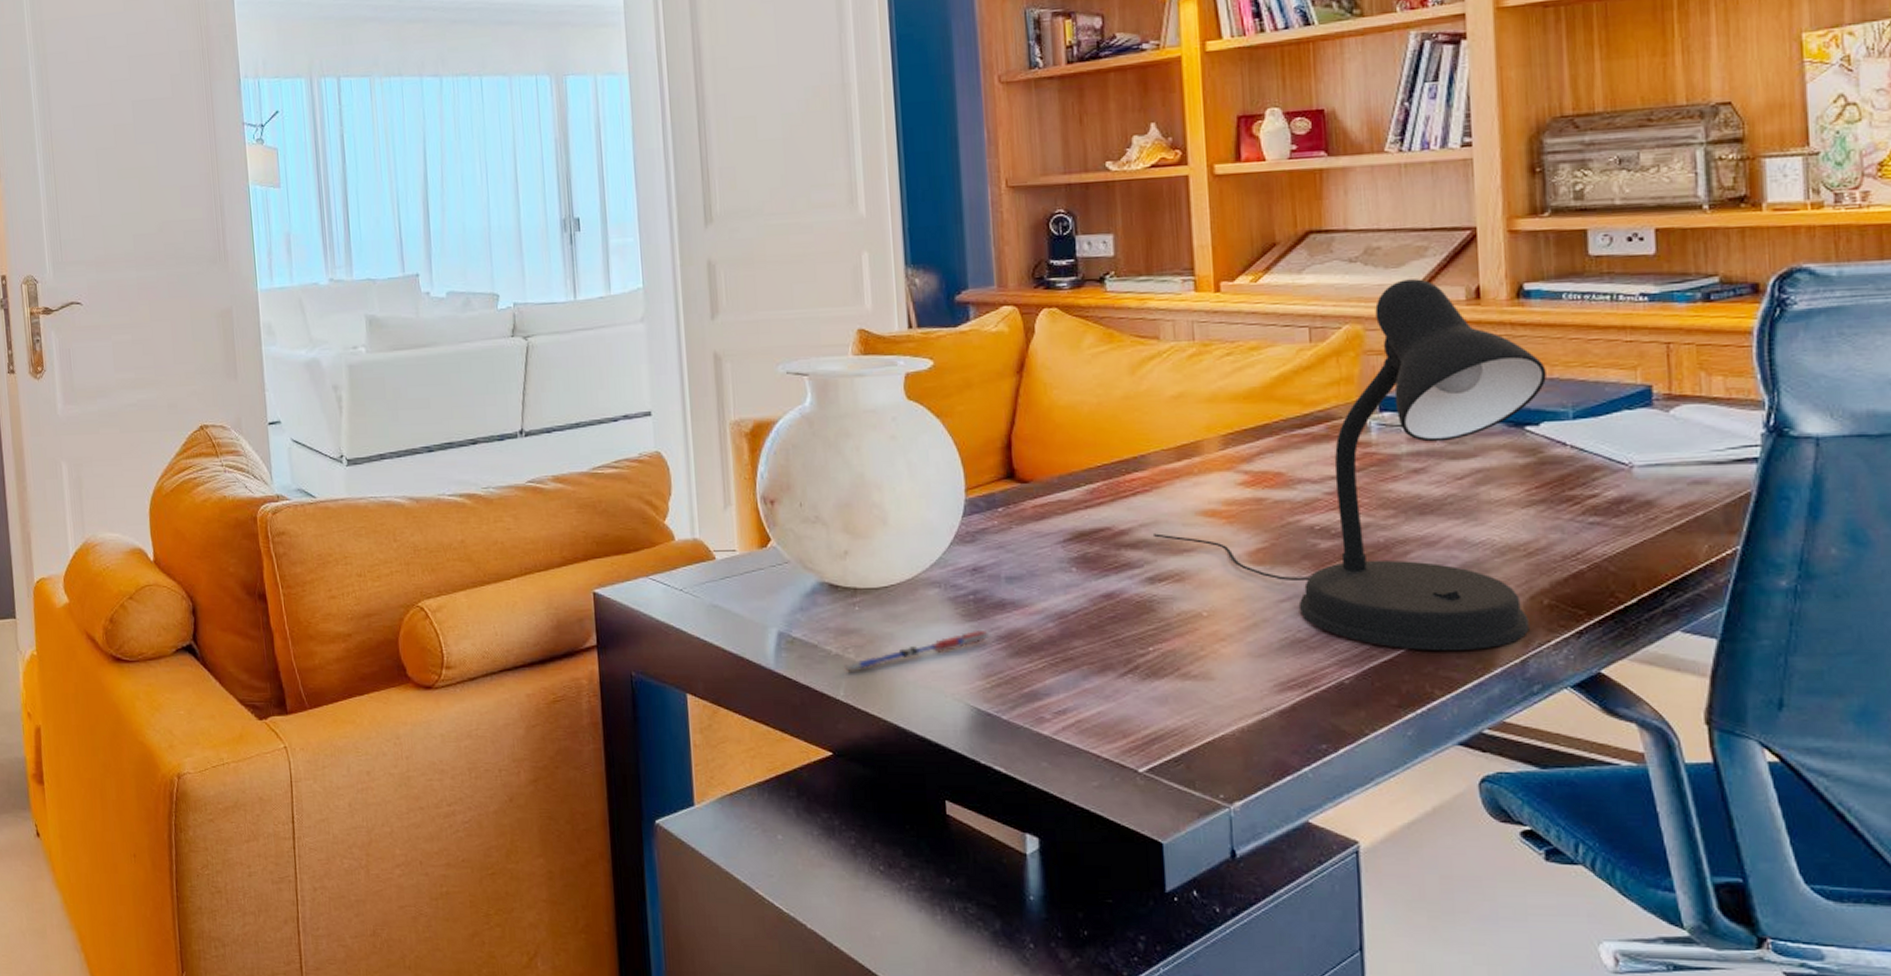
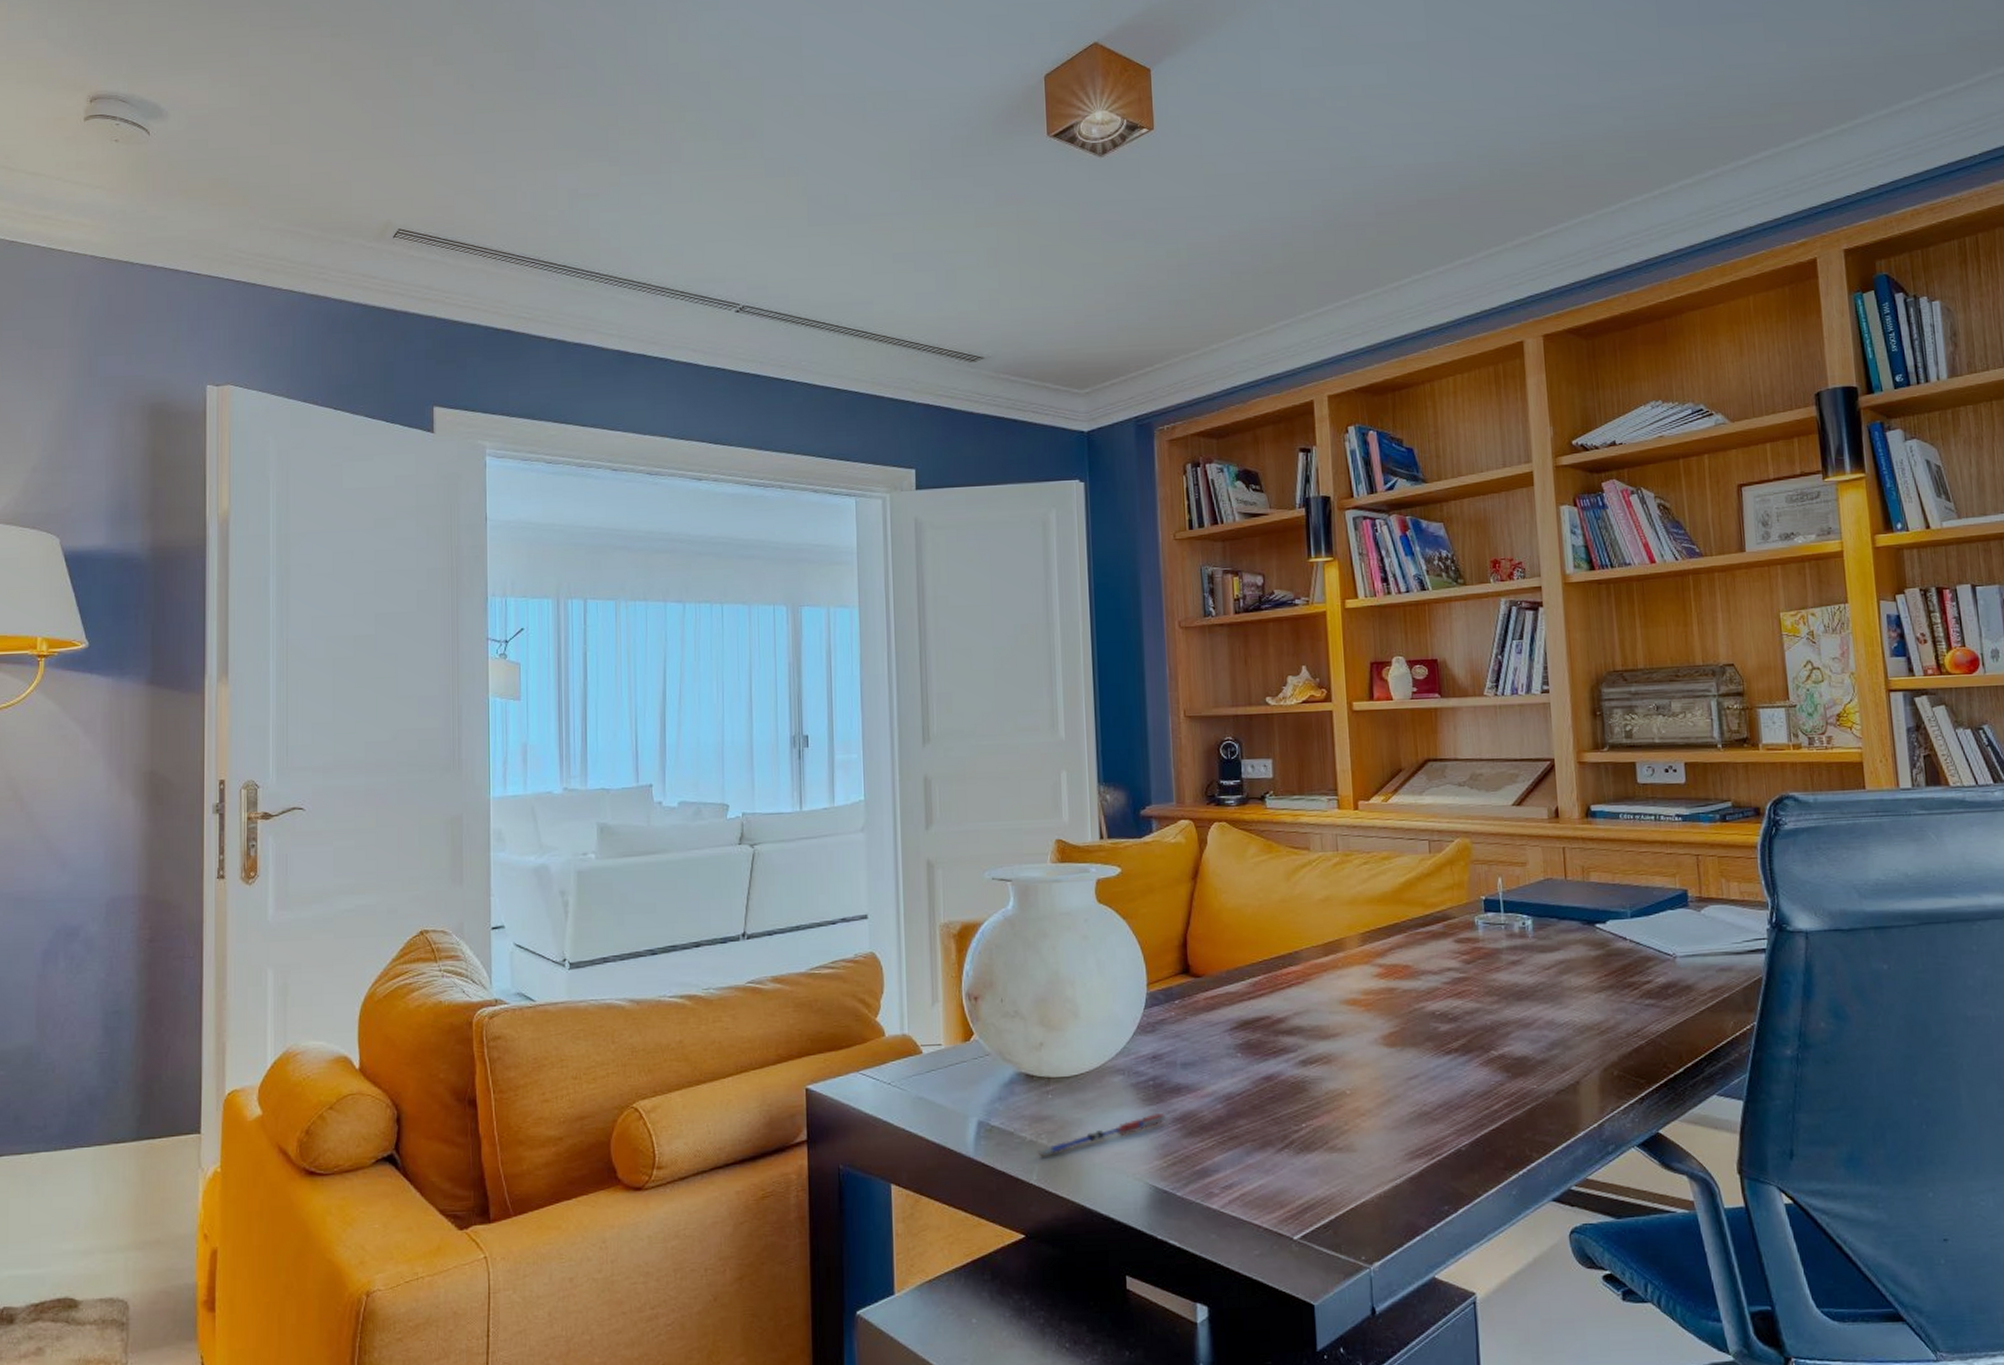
desk lamp: present [1152,279,1546,652] -> none [1304,800,1610,1119]

